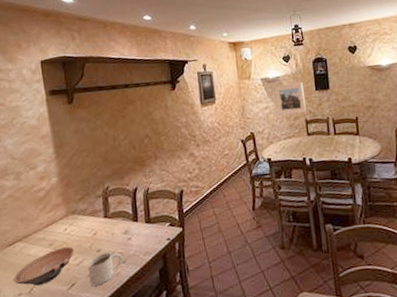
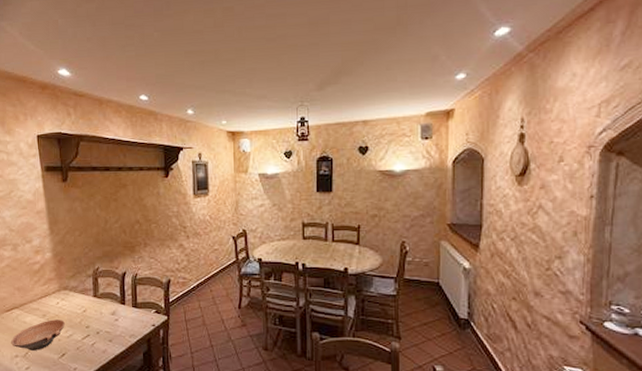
mug: present [88,252,123,287] -> none [78,330,109,359]
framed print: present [274,82,306,115] -> none [272,182,304,215]

